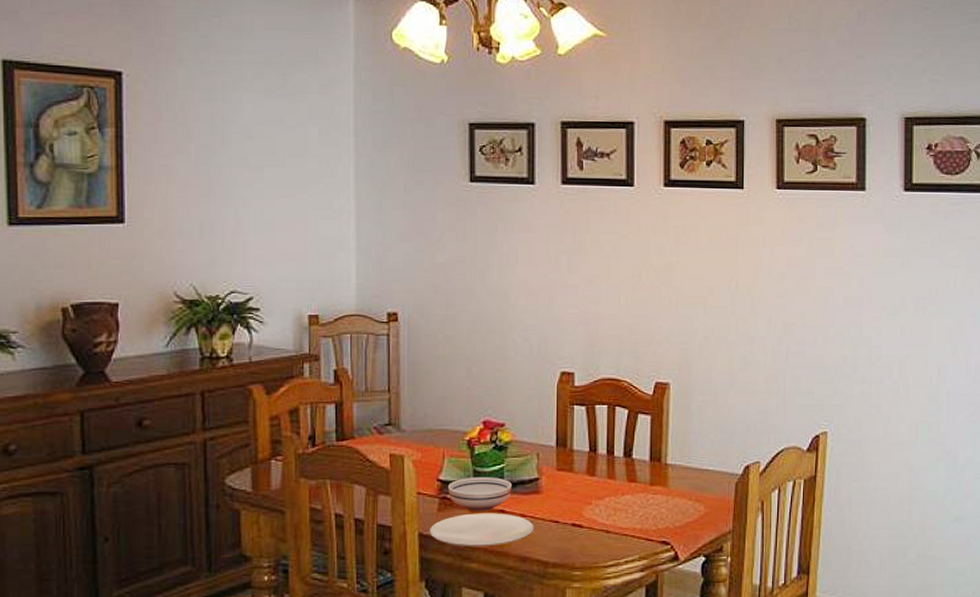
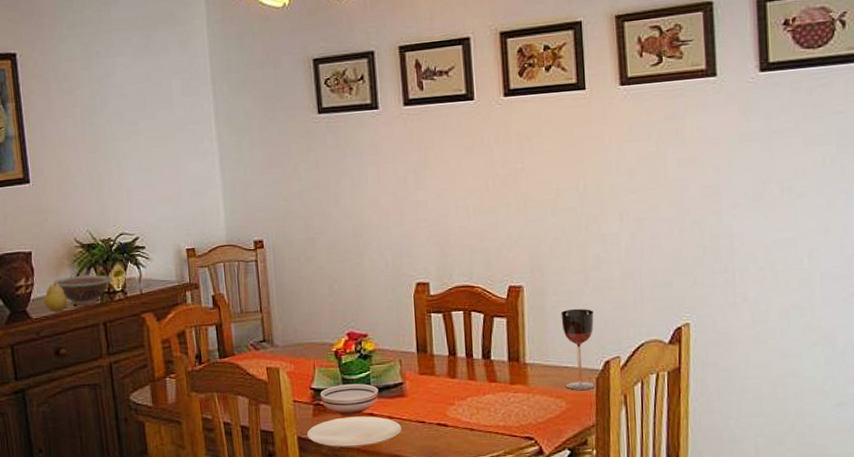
fruit: none [128,340,159,377] -> present [44,282,68,313]
decorative bowl: none [142,335,217,370] -> present [53,275,113,305]
wineglass: none [705,410,737,494] -> present [561,308,596,390]

